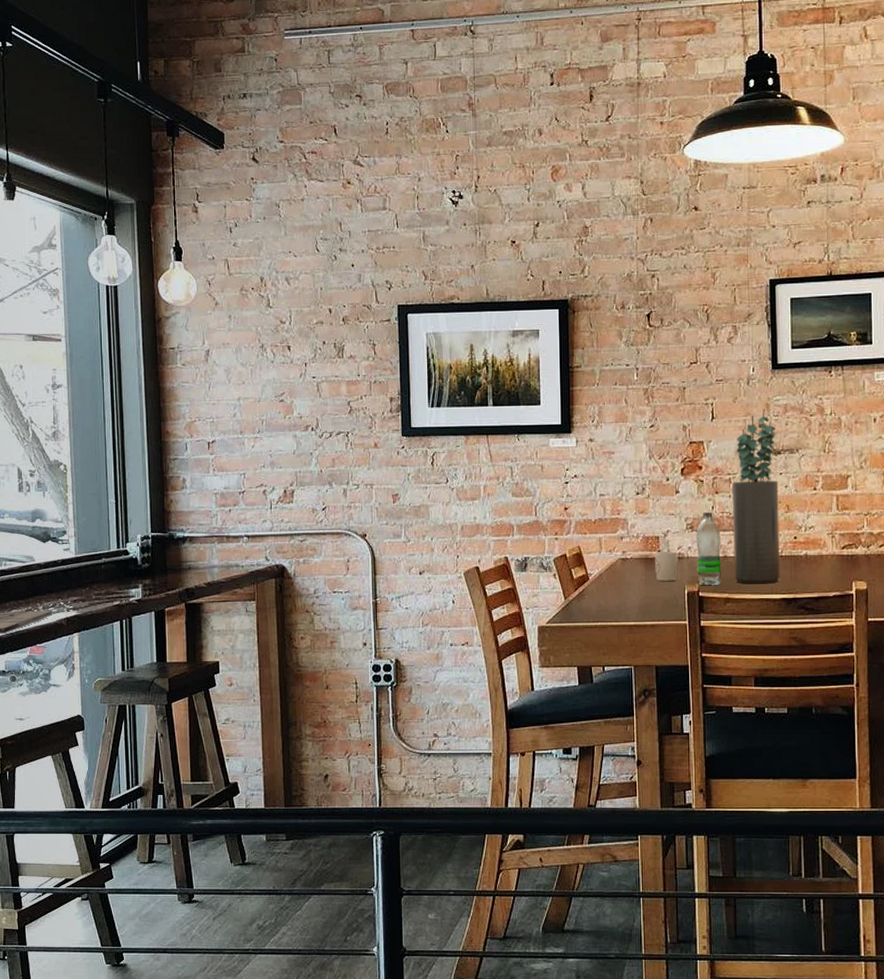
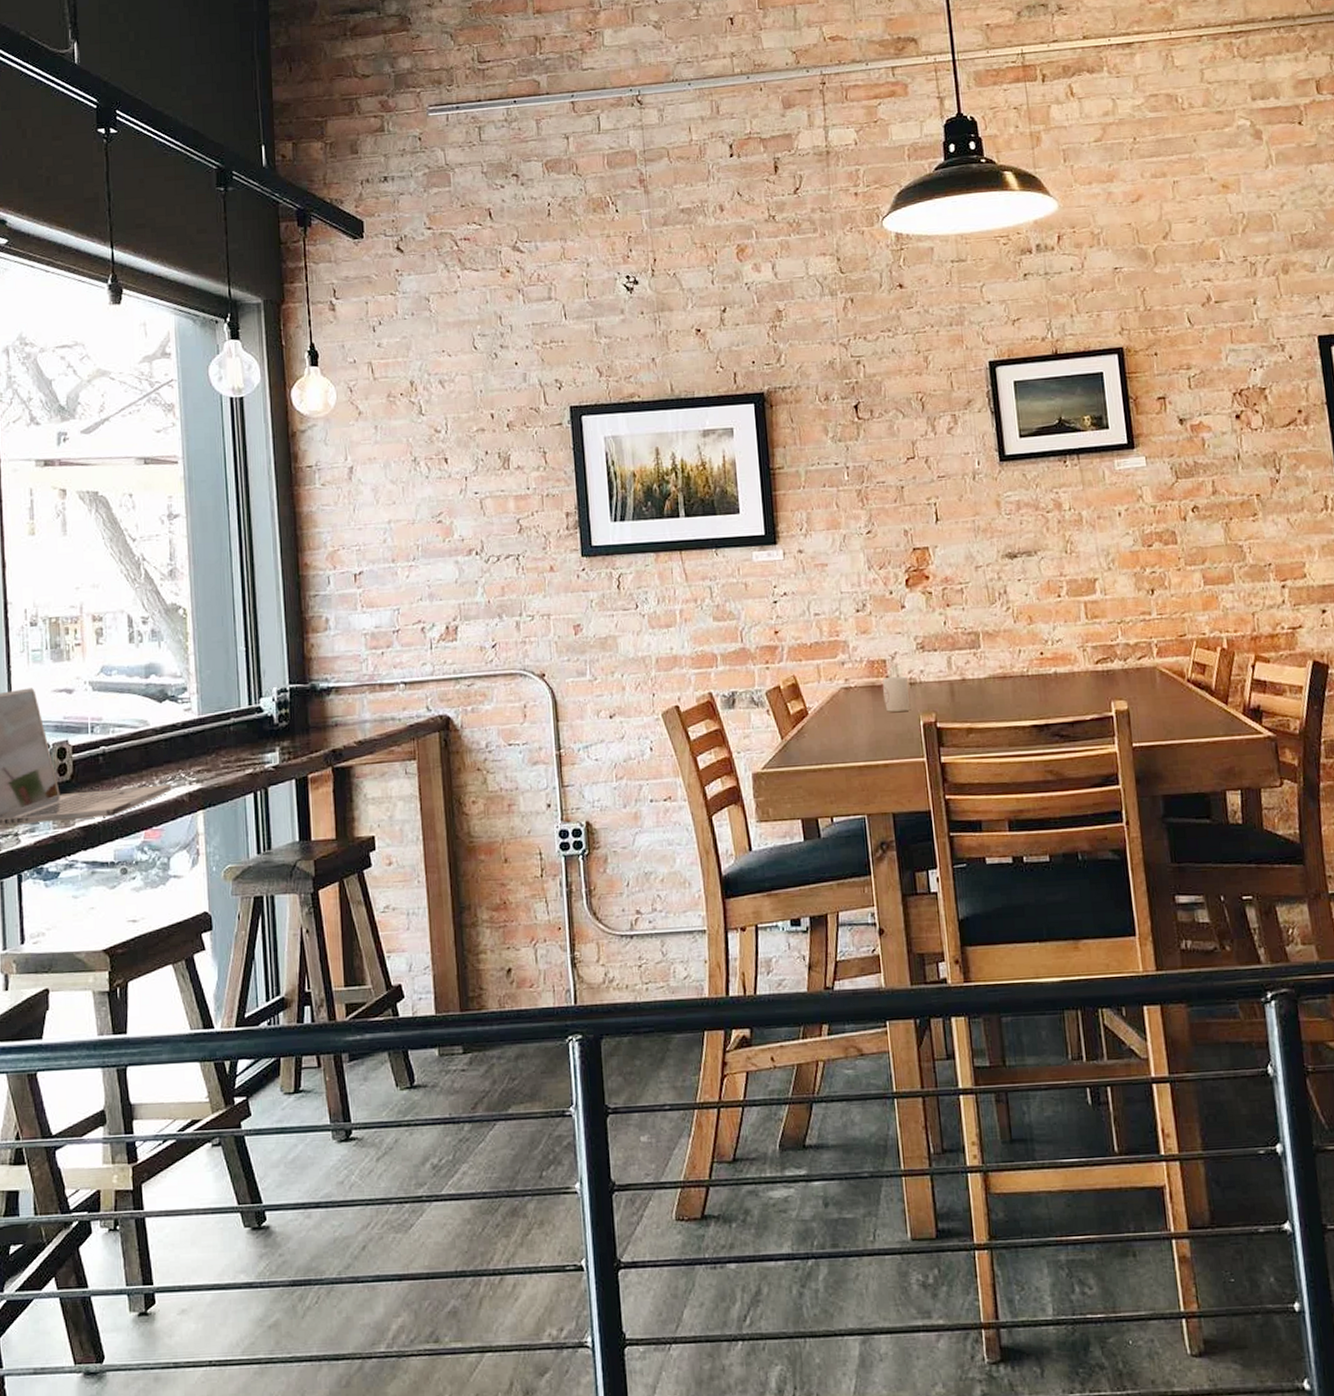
bottle: present [696,512,722,586] -> none [928,628,961,716]
vase: present [731,409,780,584] -> none [964,506,1028,711]

